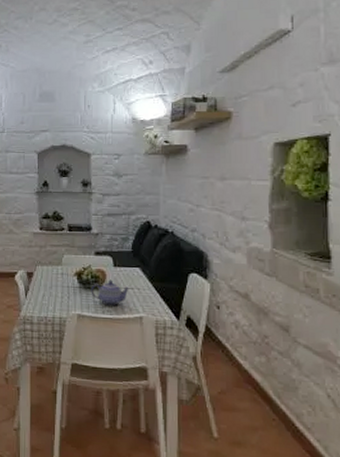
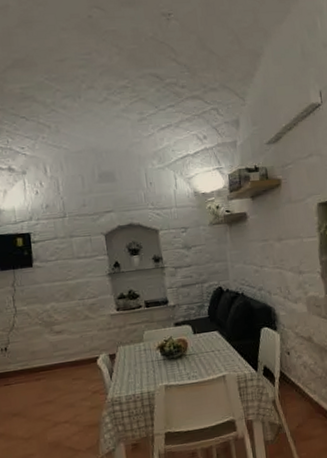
teapot: present [91,281,131,307] -> none [174,347,211,372]

